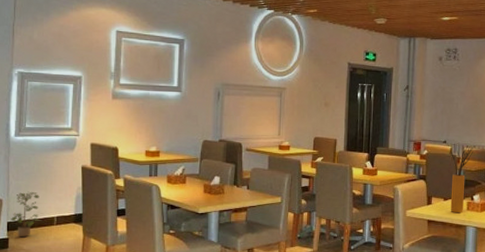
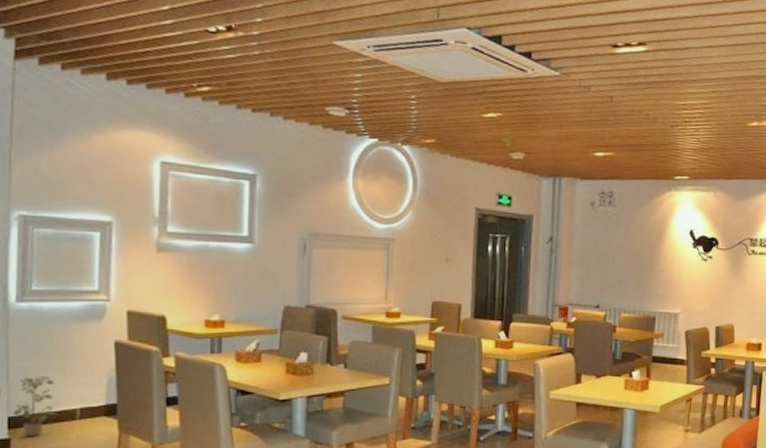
vase: present [450,144,474,213] -> none [604,309,634,394]

